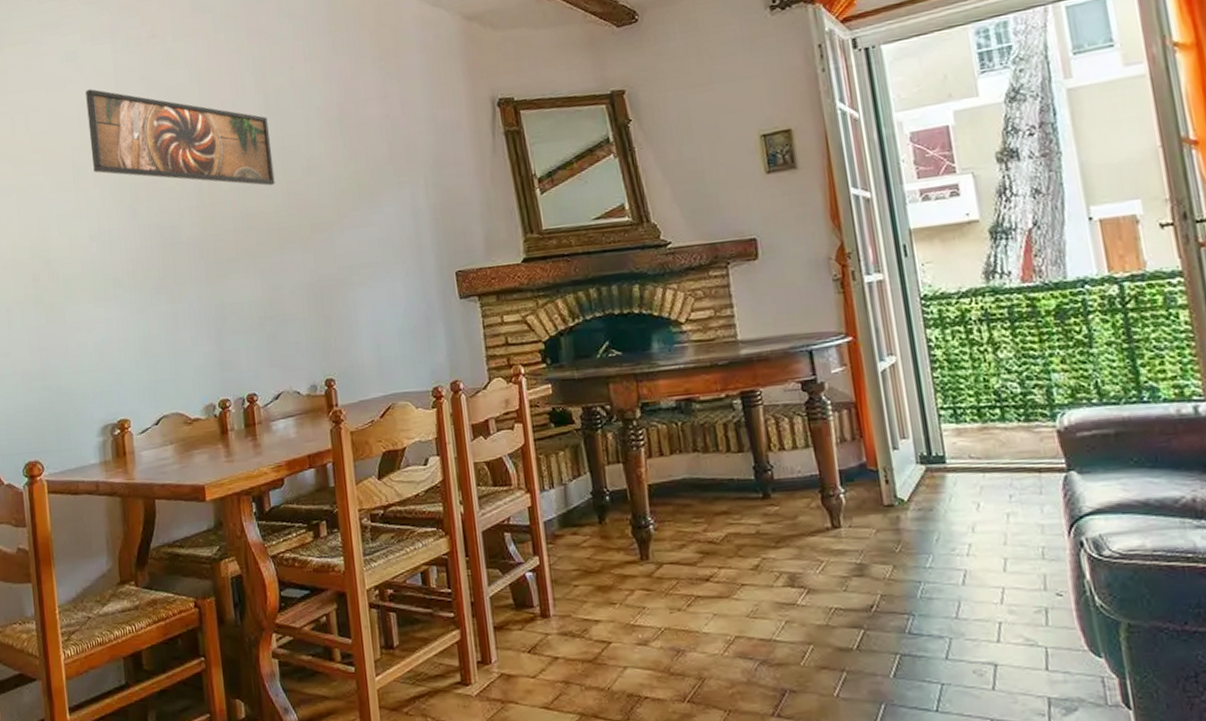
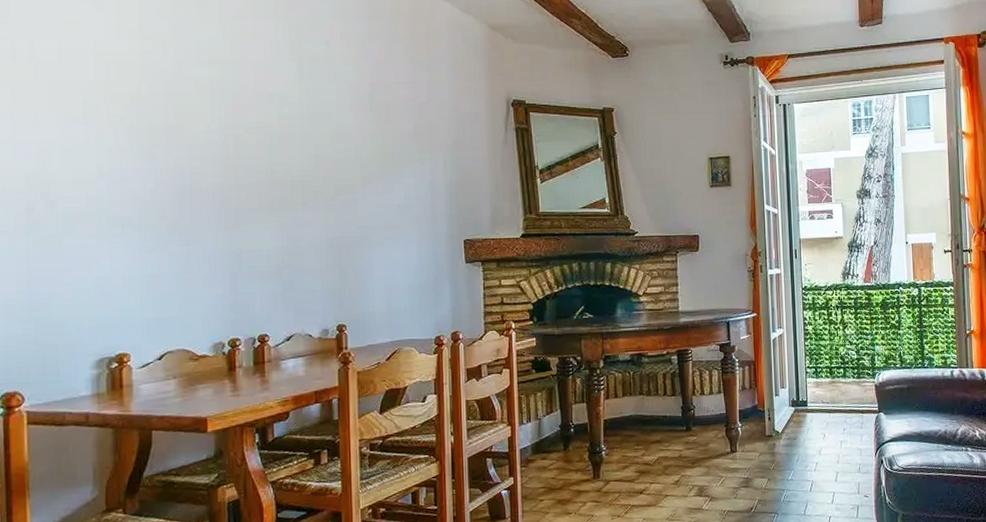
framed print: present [85,89,275,186] -> none [105,28,303,147]

